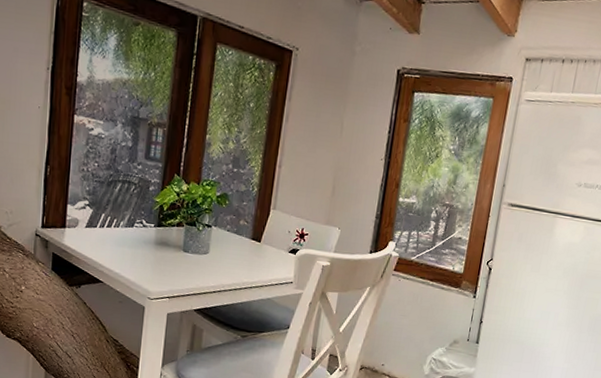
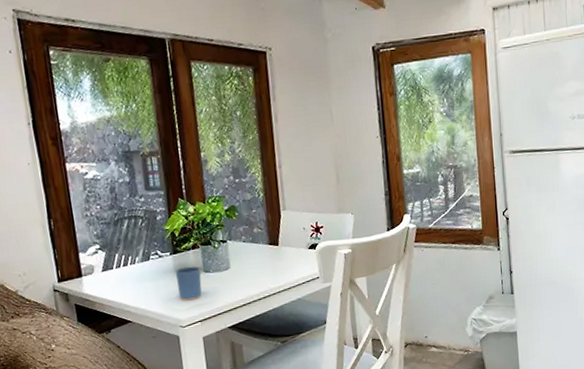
mug: none [154,241,181,276] -> present [176,266,202,301]

